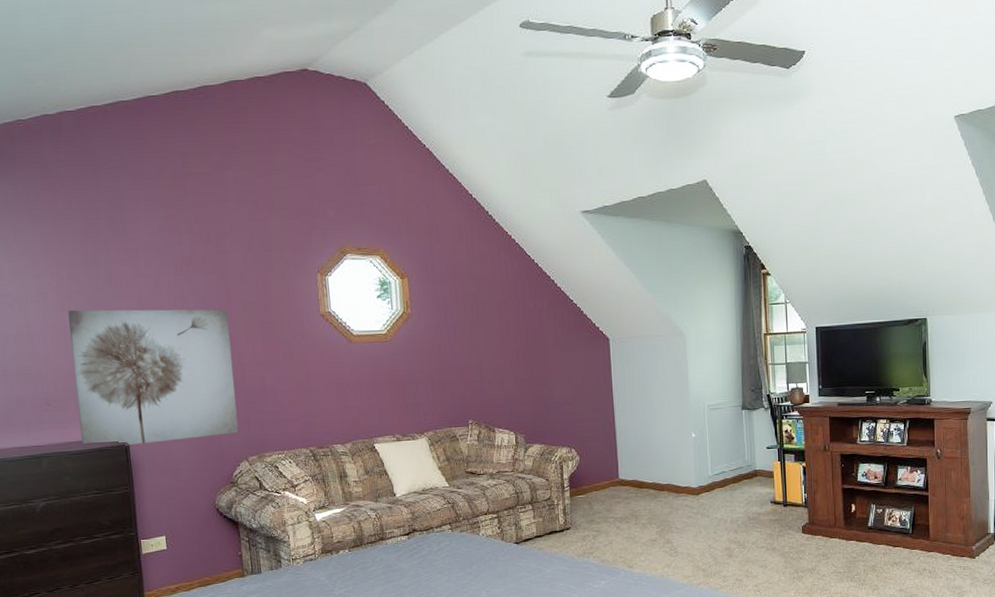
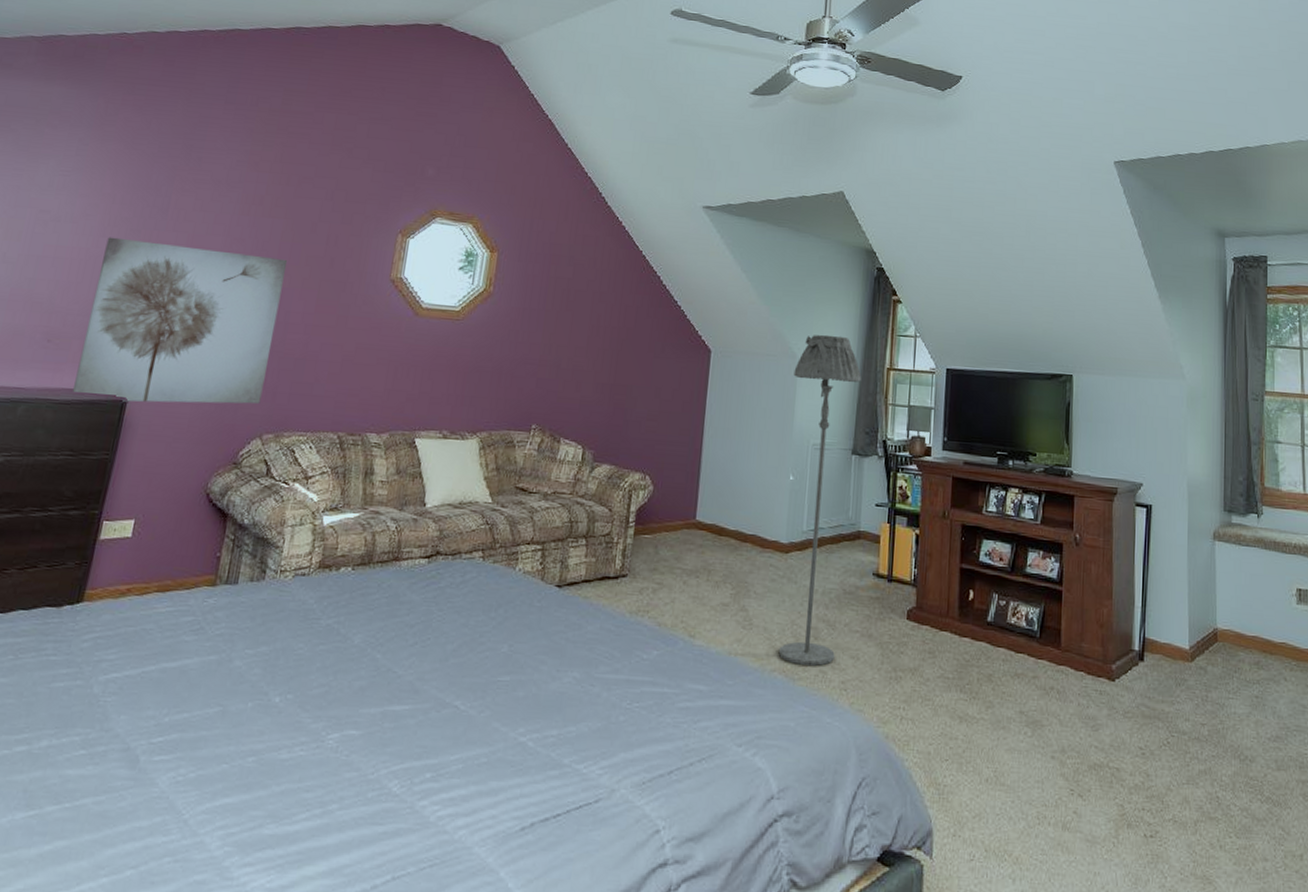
floor lamp: none [683,311,747,577] -> present [778,334,862,666]

